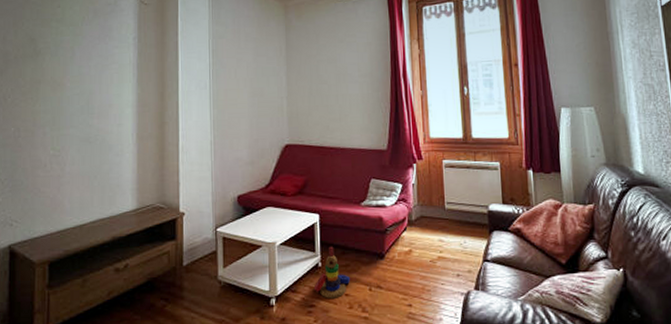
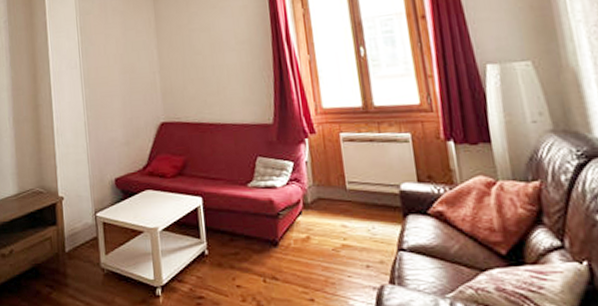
stacking toy: present [313,246,351,298] -> none [201,232,242,290]

